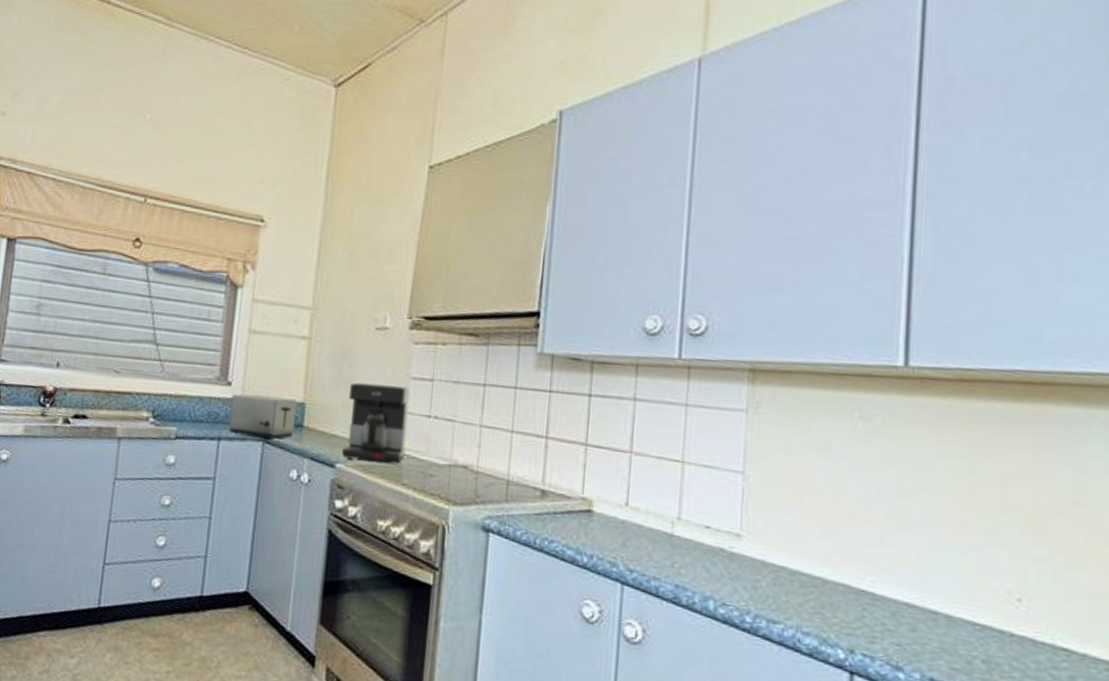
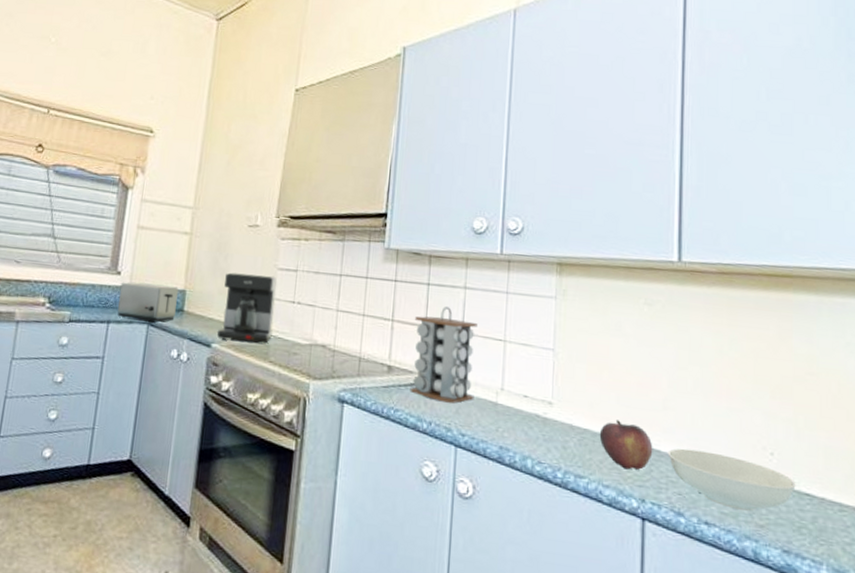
spice rack: none [567,421,650,535] -> present [410,306,478,404]
fruit: none [798,556,866,616] -> present [599,420,653,470]
bowl: none [884,591,1050,668] -> present [667,448,796,511]

